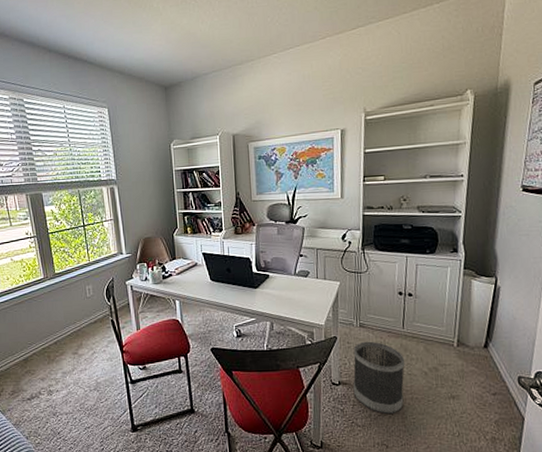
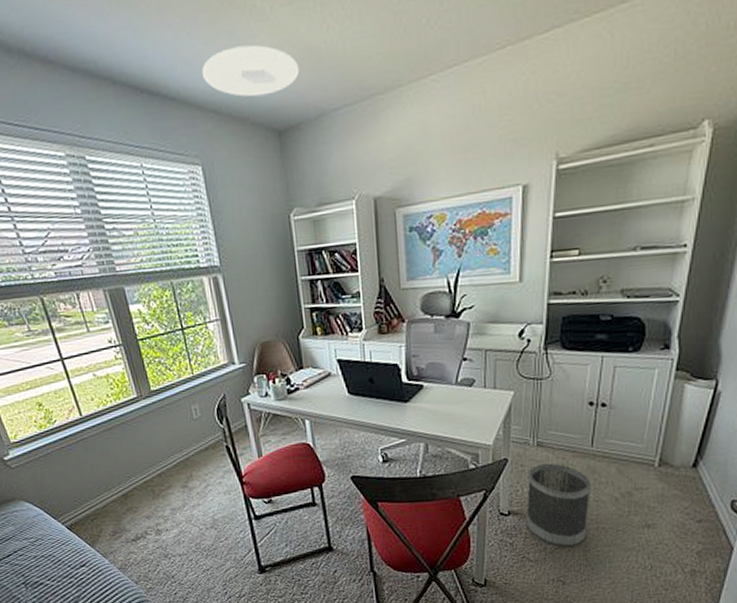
ceiling light: none [112,30,182,64] -> present [201,44,300,97]

